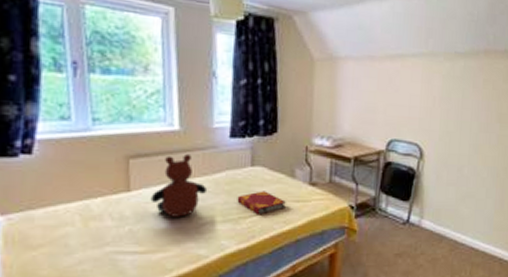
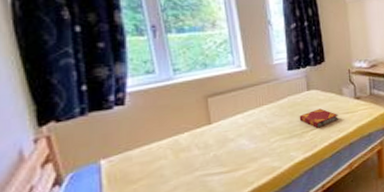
teddy bear: present [150,153,208,217] -> none [229,87,275,140]

